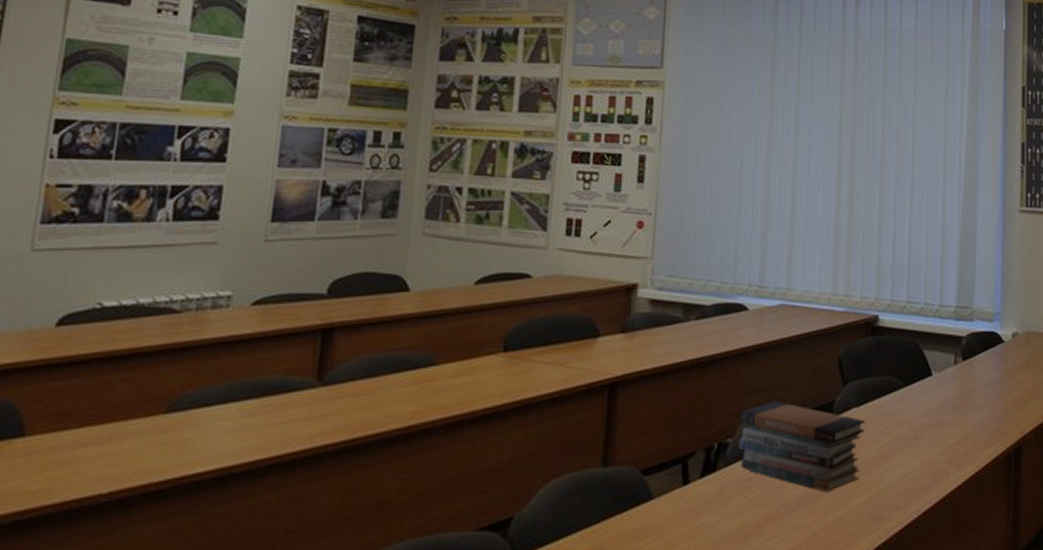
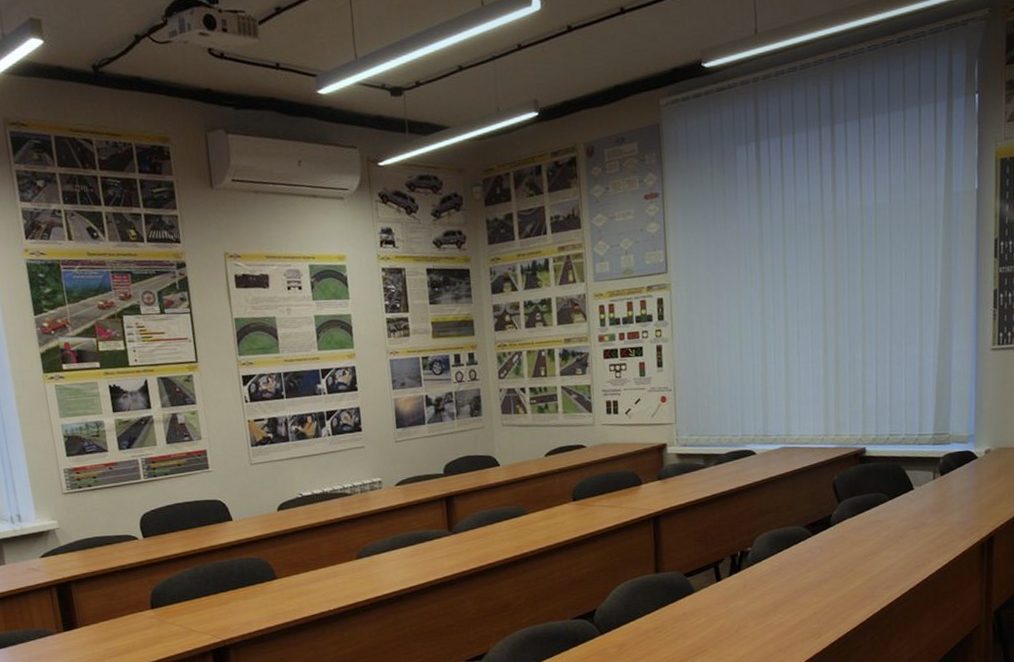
book stack: present [740,401,866,492] -> none [756,518,859,580]

